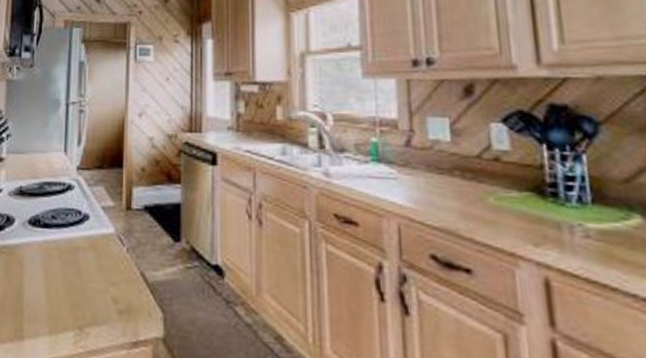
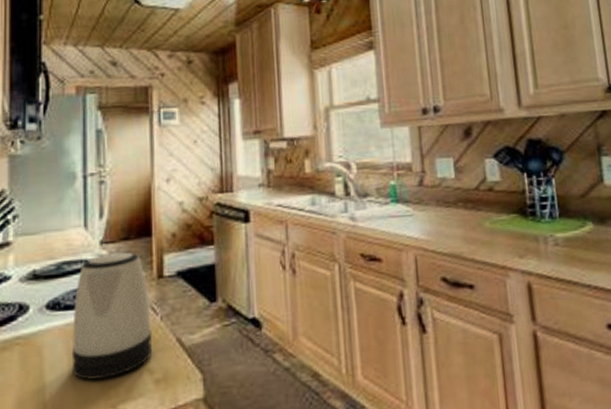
kettle: none [46,178,119,300] -> present [71,251,153,380]

